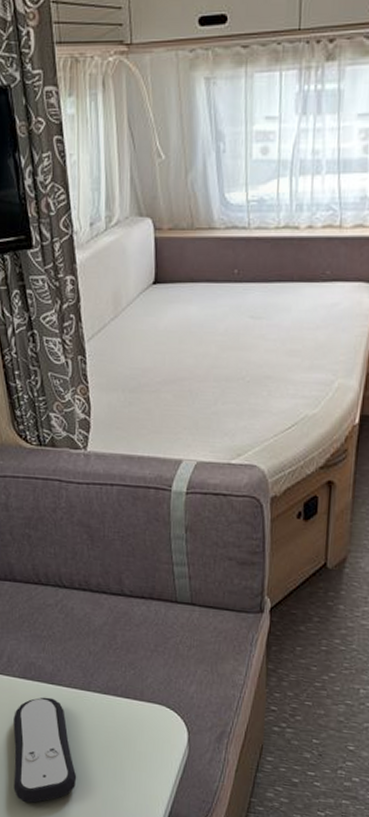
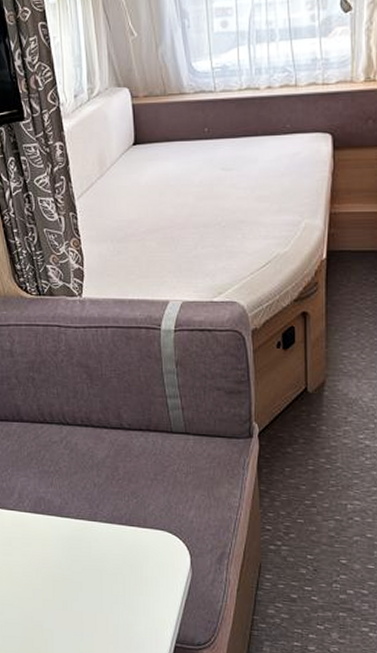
remote control: present [13,697,77,803] -> none [27,529,89,633]

